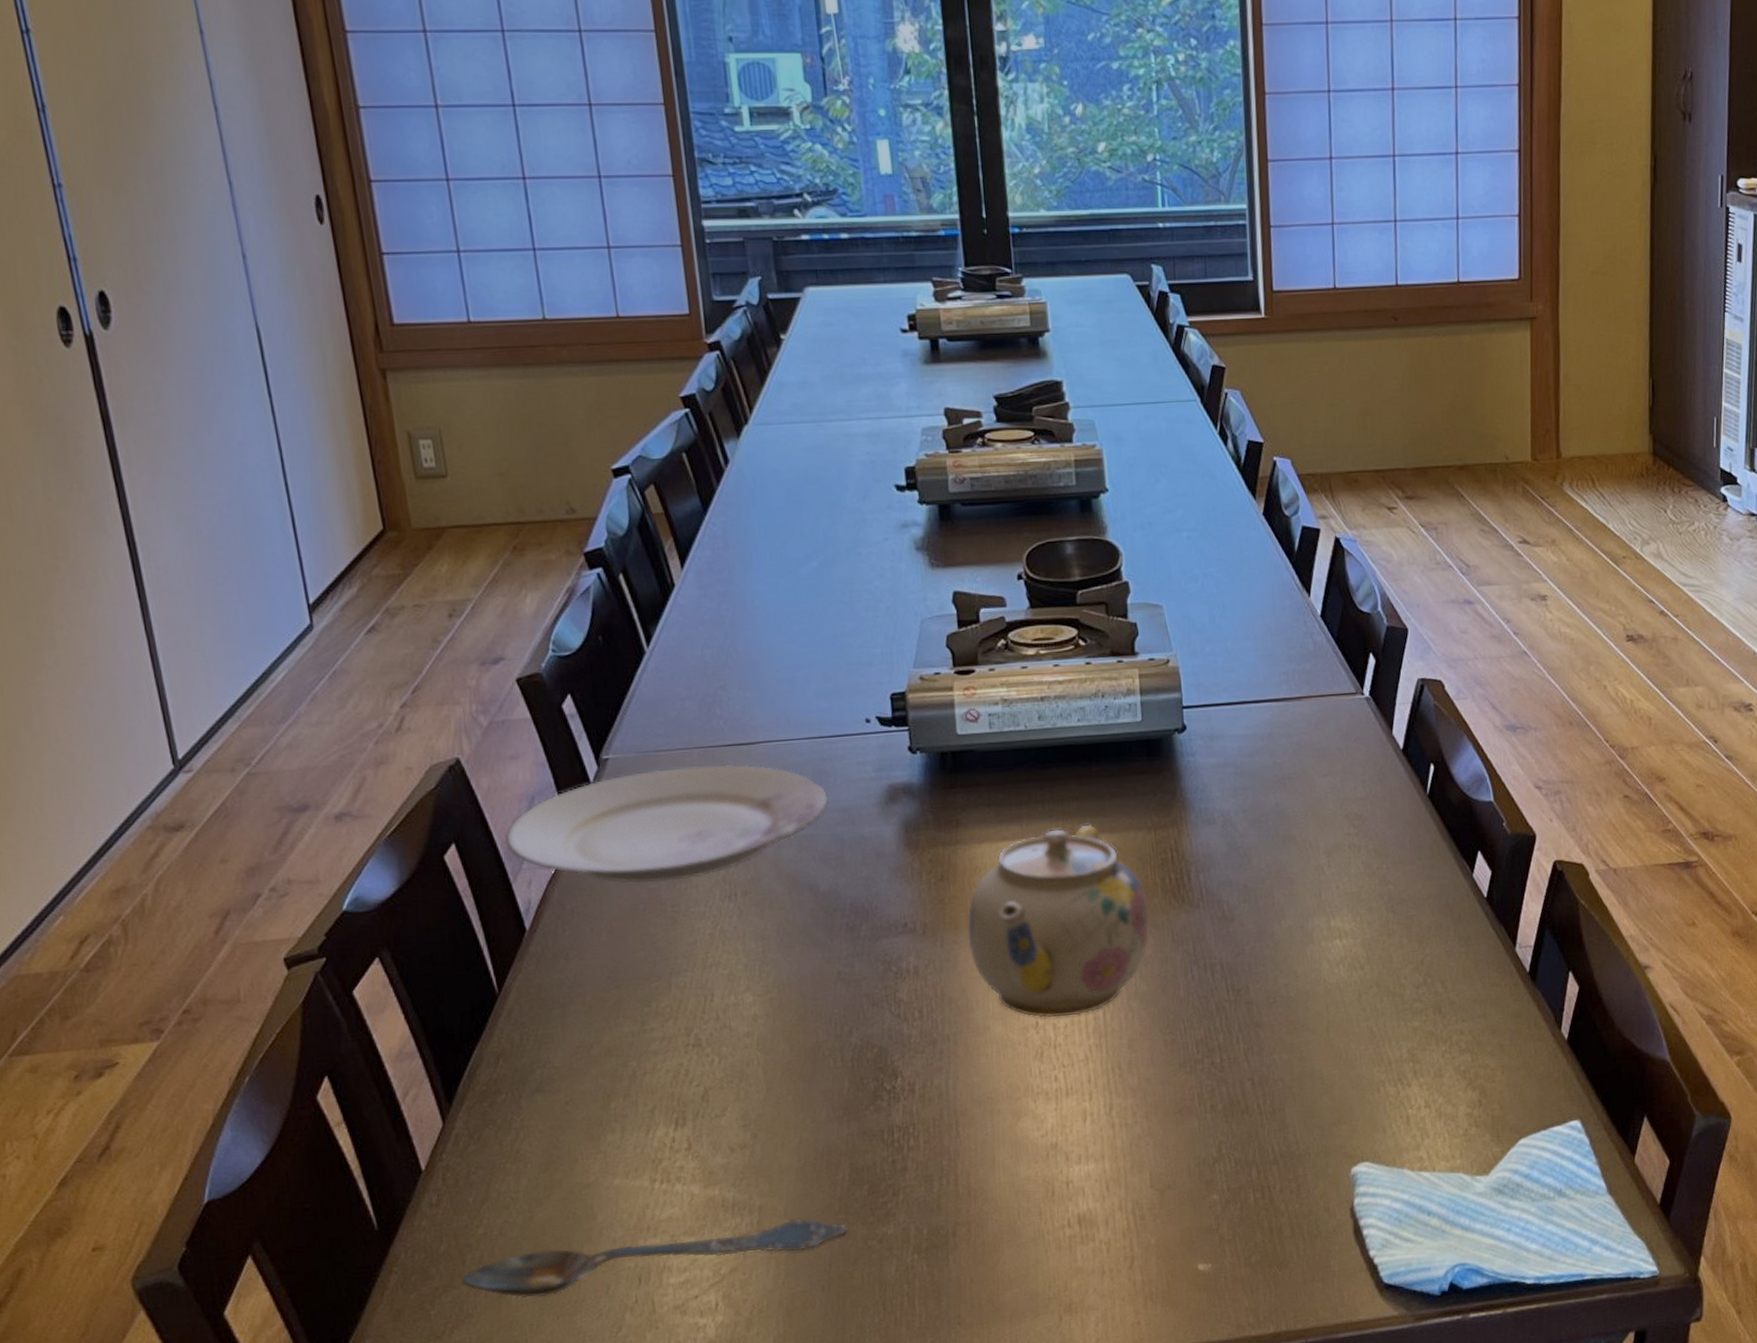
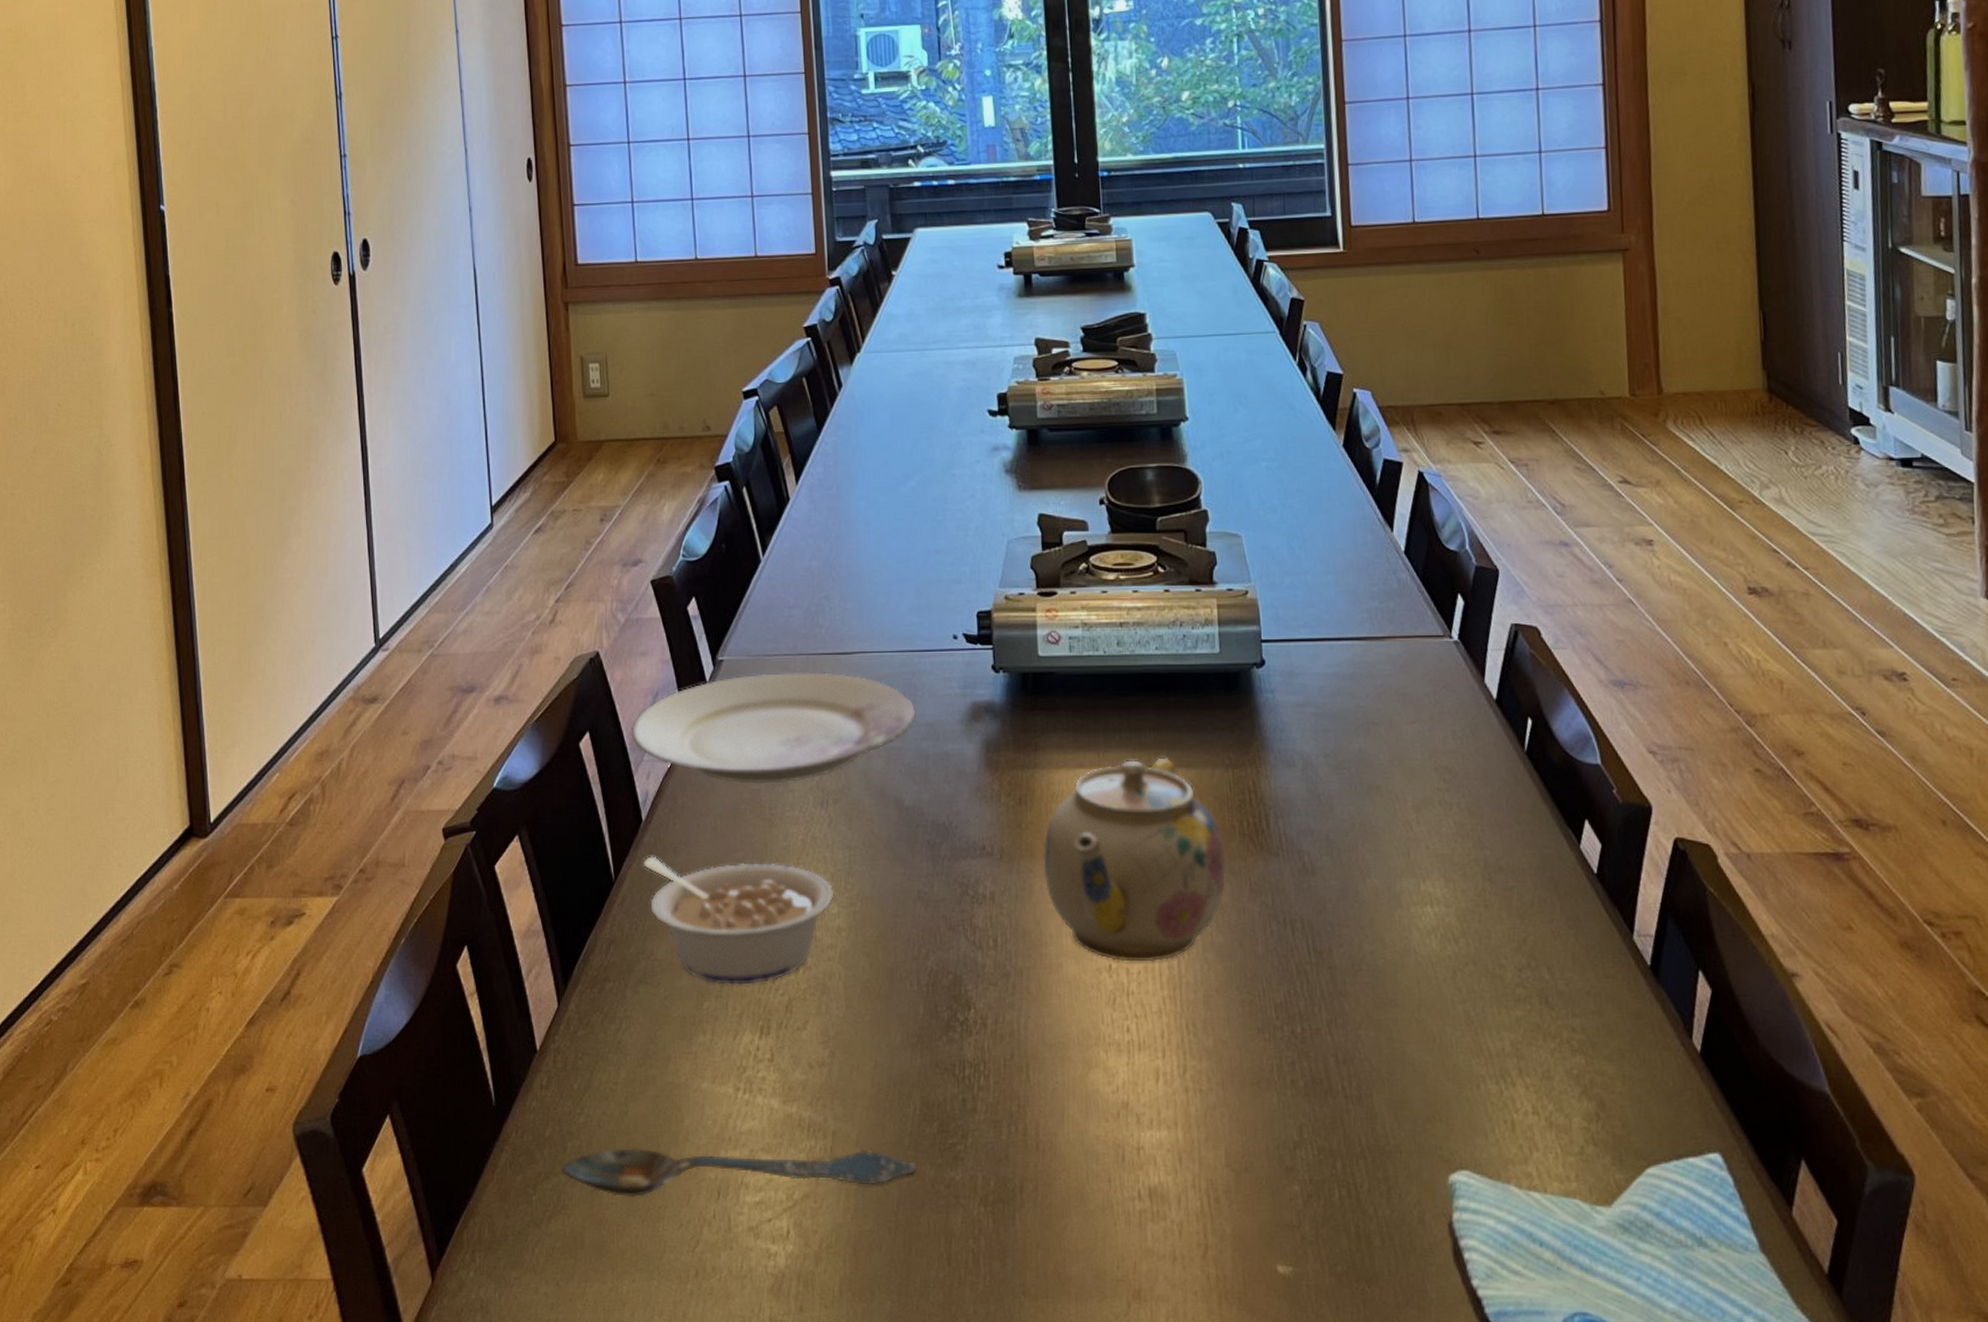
legume: none [530,959,749,1084] -> present [643,856,834,985]

